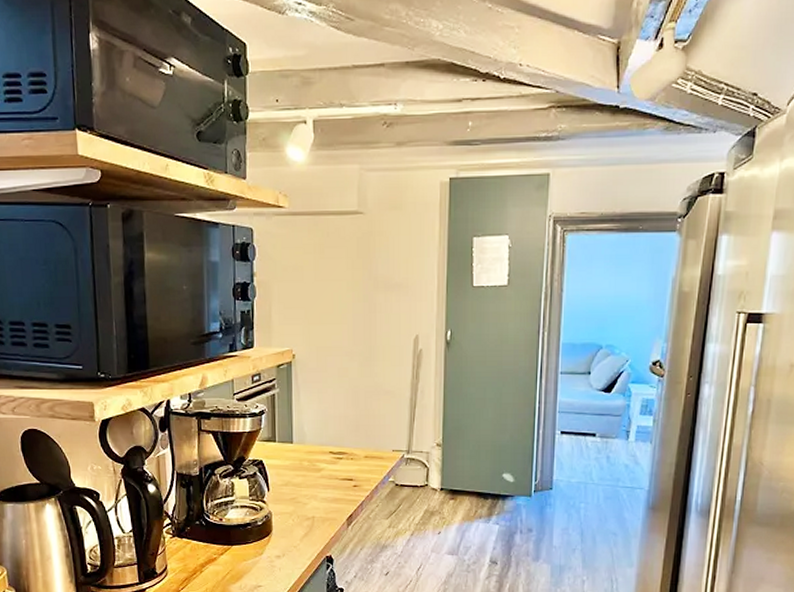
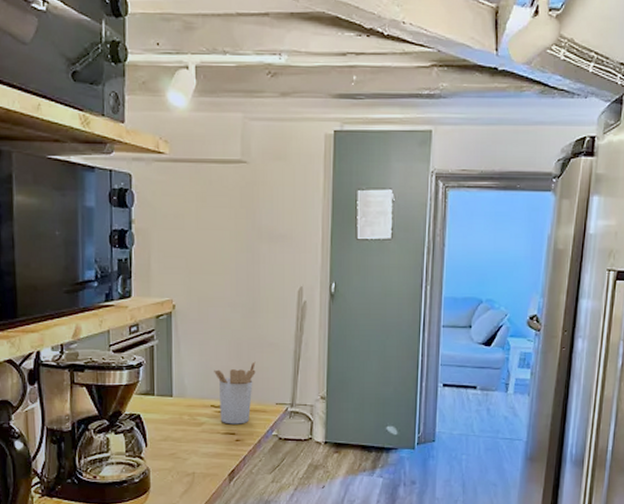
utensil holder: none [332,409,373,471] -> present [214,361,256,424]

